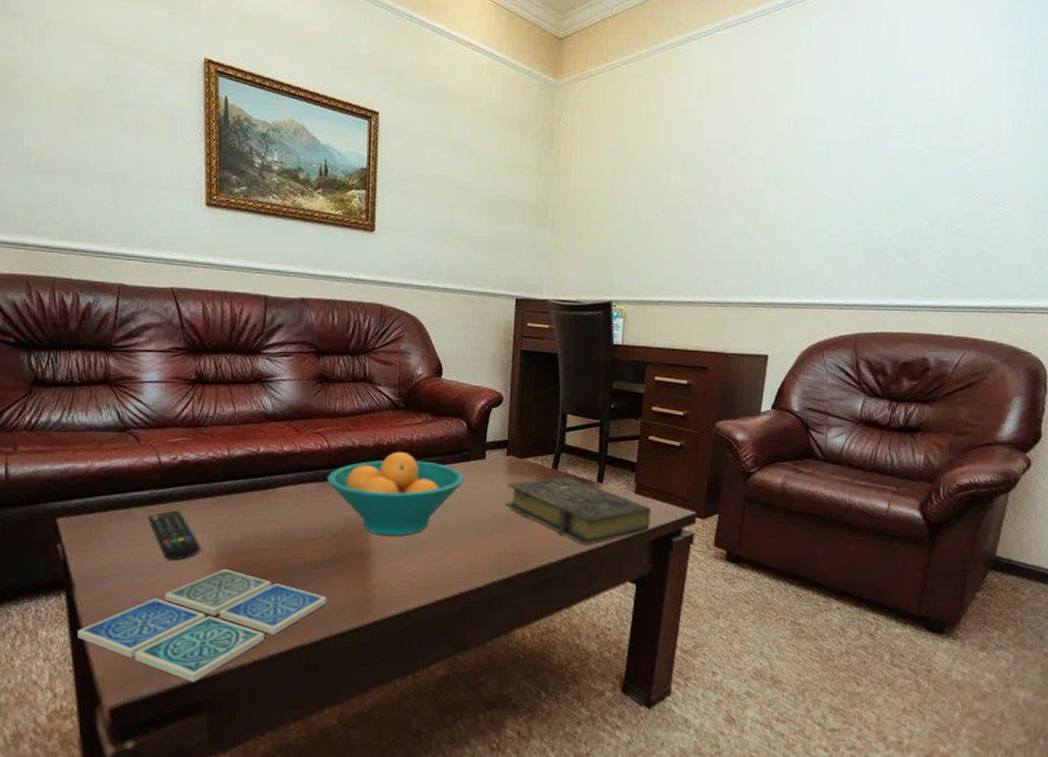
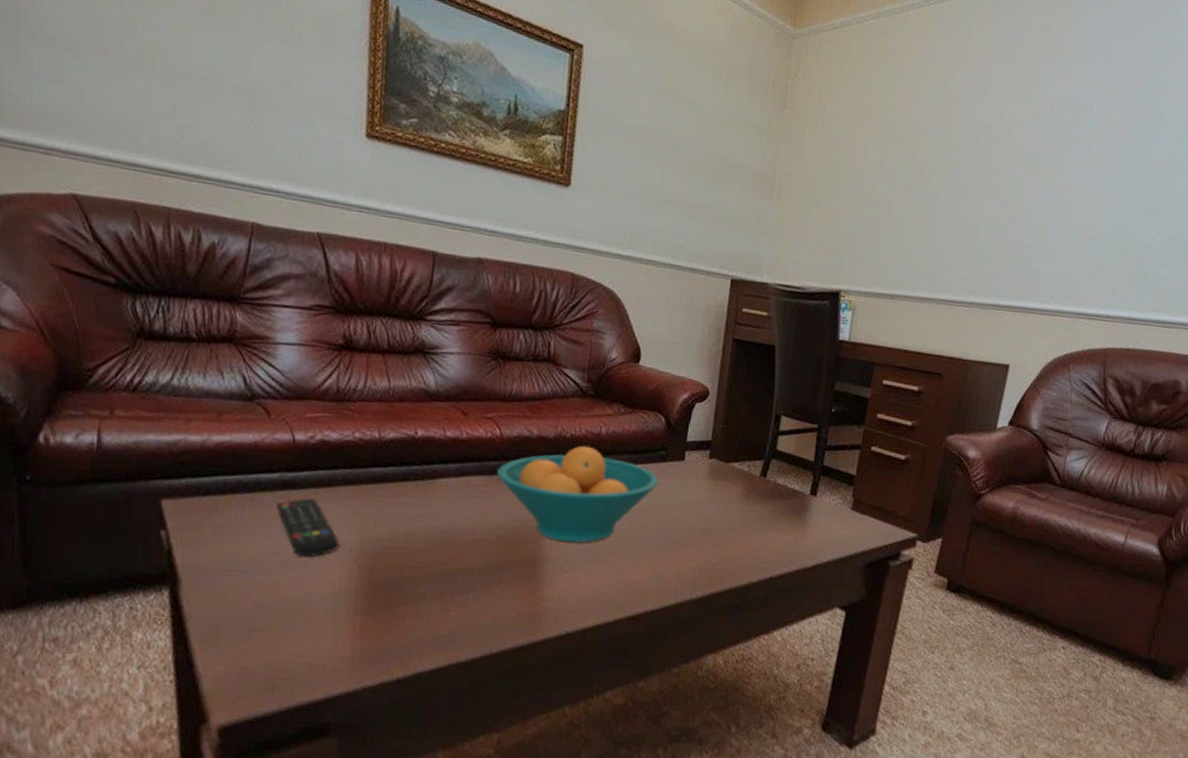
drink coaster: present [78,568,328,682] -> none [182,569,490,700]
book: present [506,477,651,546] -> none [704,486,868,565]

